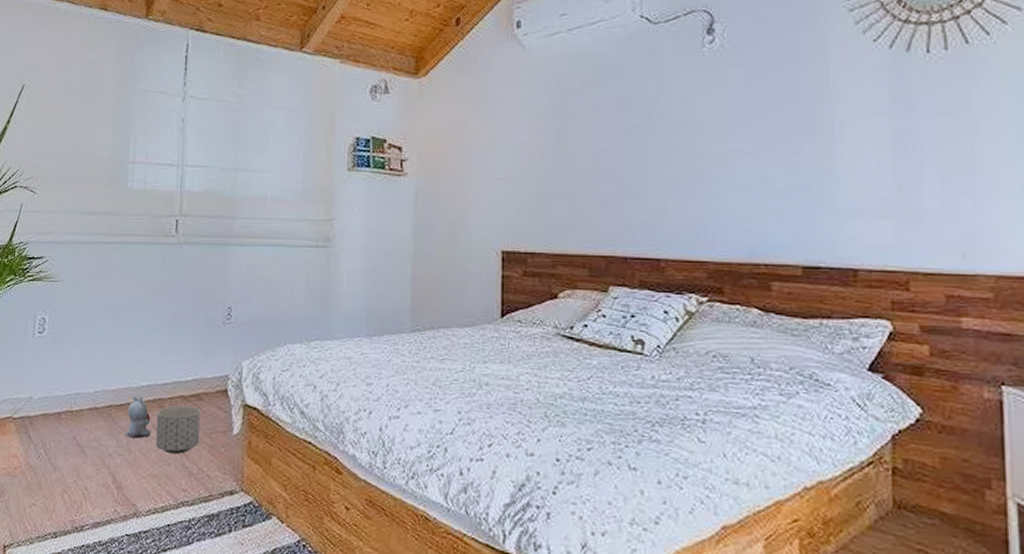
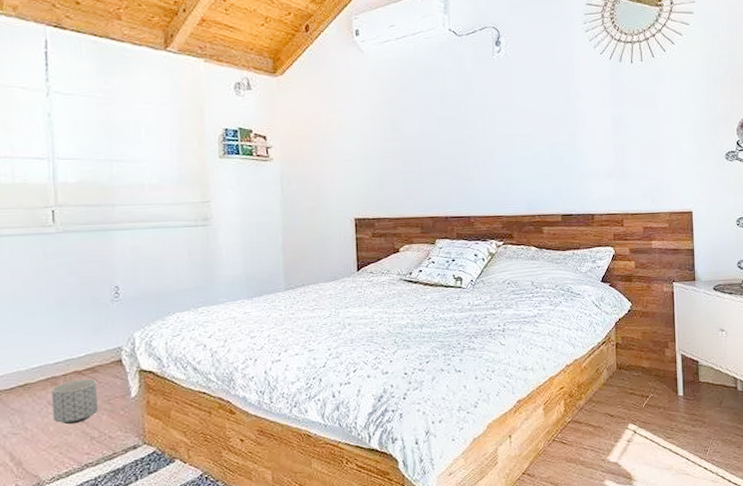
plush toy: present [124,395,151,439] -> none [18,377,46,417]

